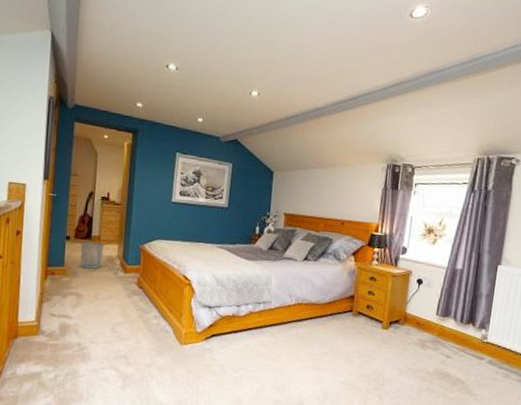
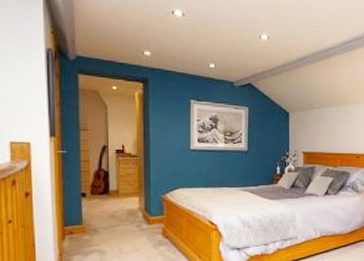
waste bin: present [80,242,103,269] -> none [98,196,123,224]

